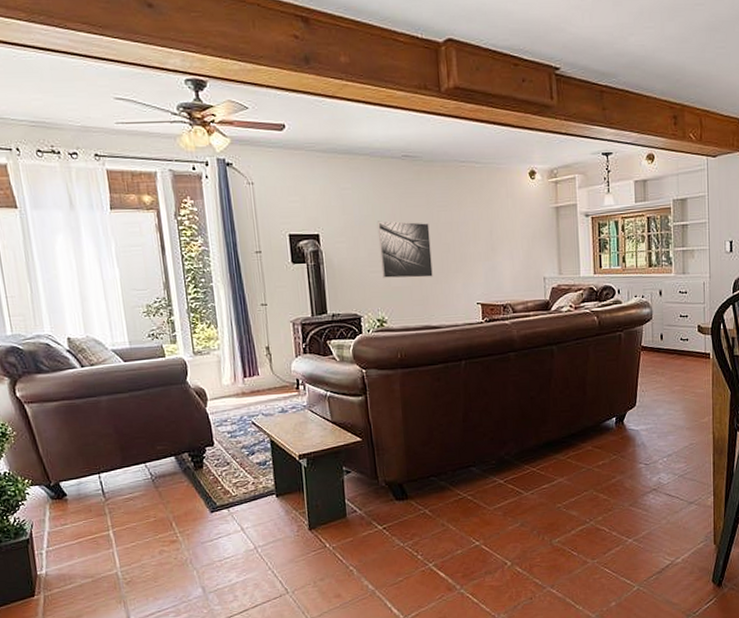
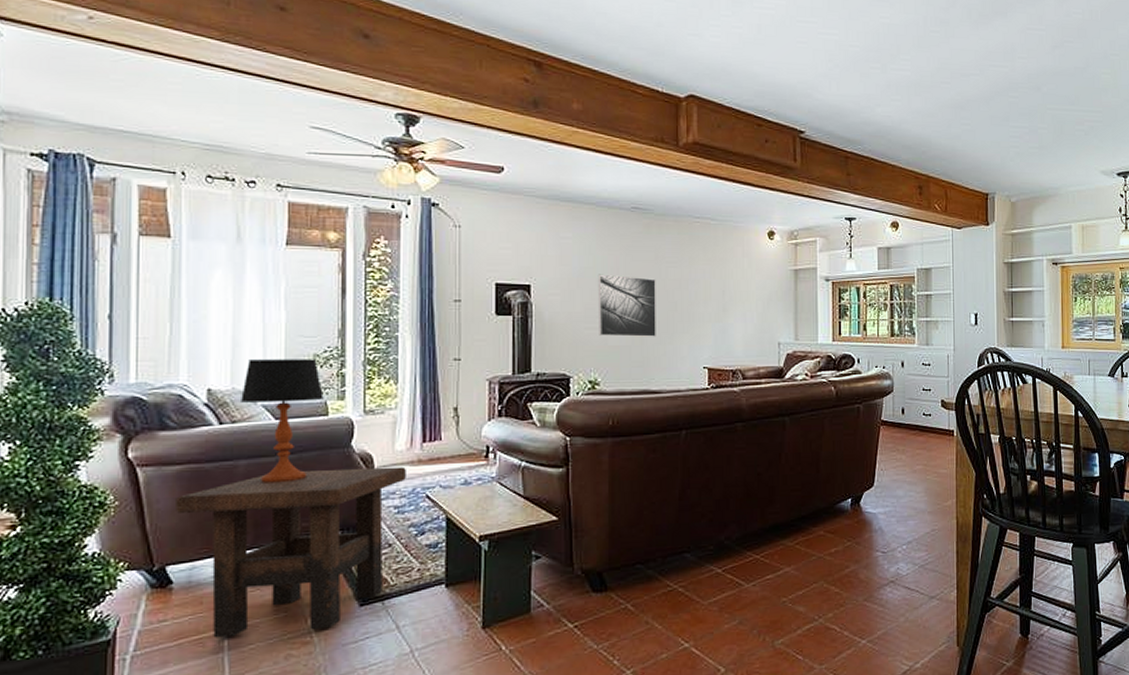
side table: none [58,398,234,538] -> present [175,466,406,638]
table lamp: none [94,309,160,415] -> present [241,359,324,483]

